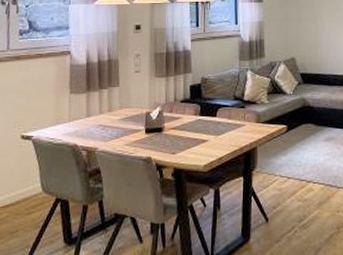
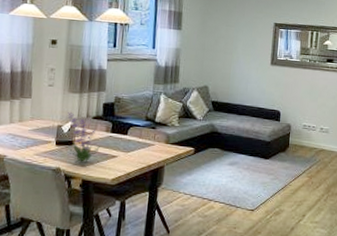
plant: none [155,98,190,149] -> present [65,112,100,162]

